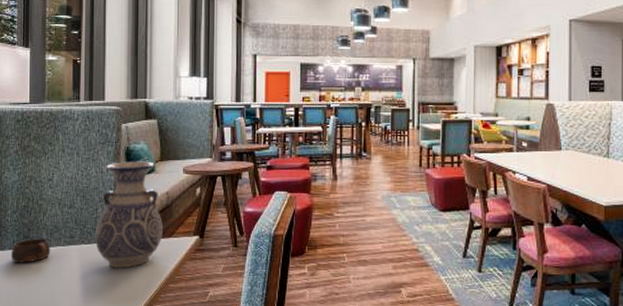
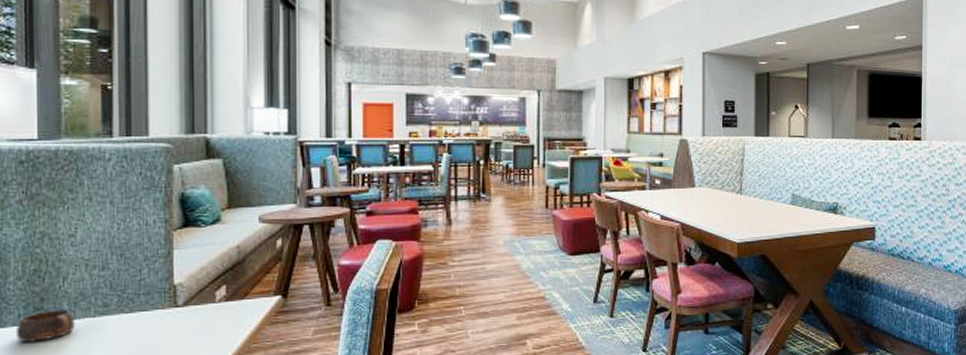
vase: present [94,161,163,268] -> none [138,209,233,340]

